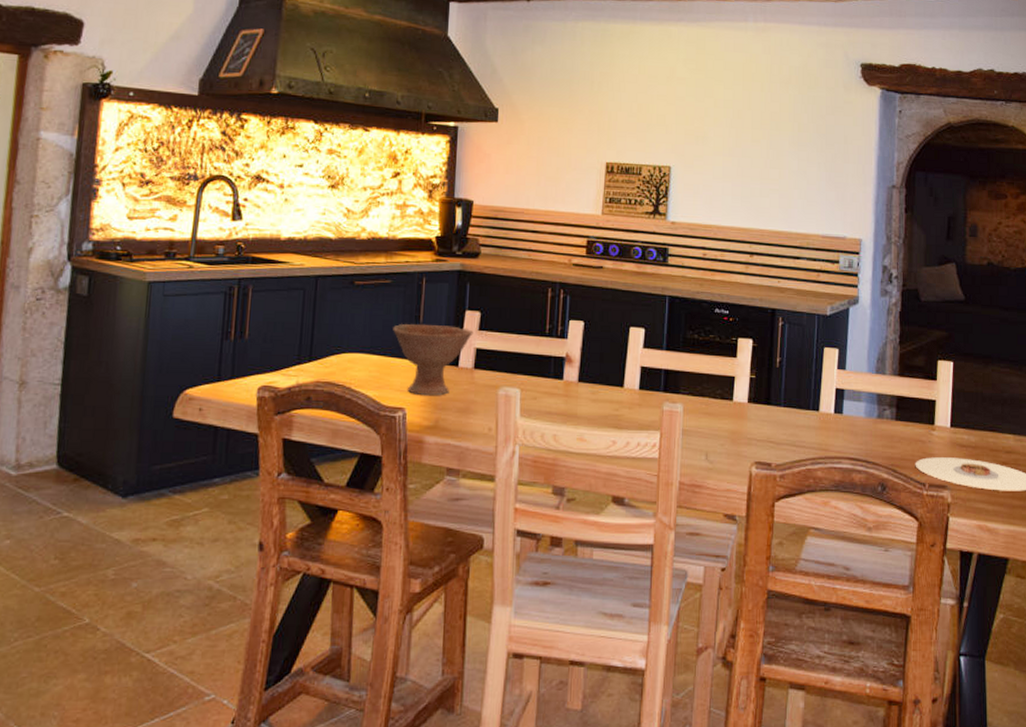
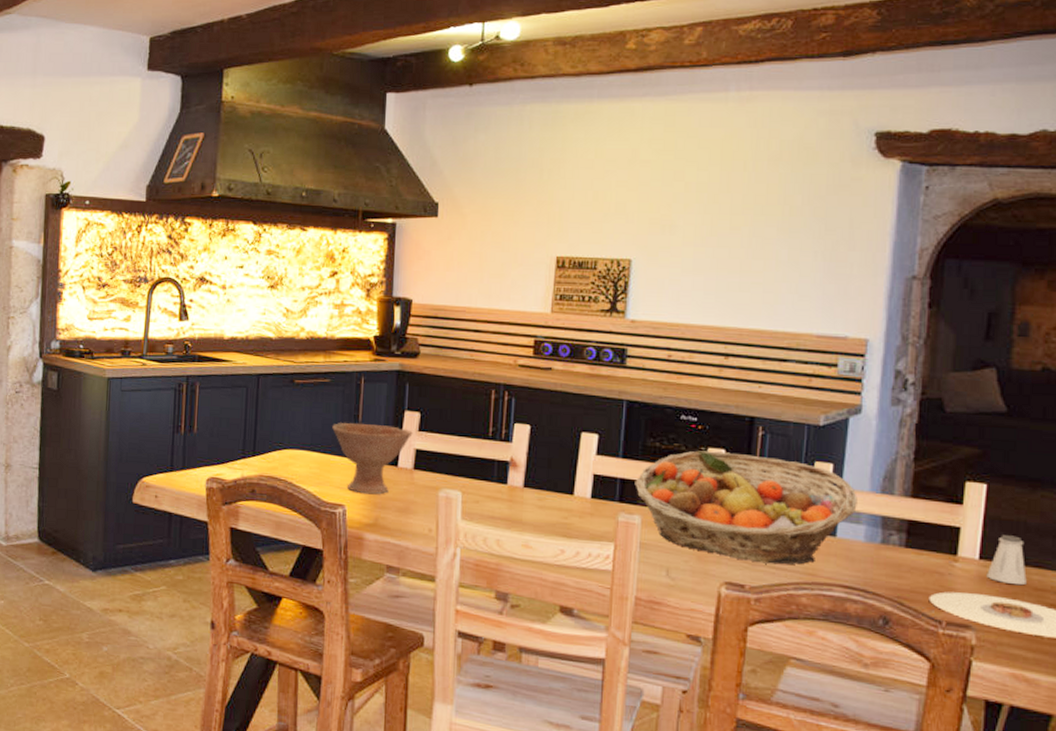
fruit basket: none [677,341,858,443] -> present [635,450,857,565]
saltshaker: none [956,405,985,448] -> present [986,535,1027,586]

